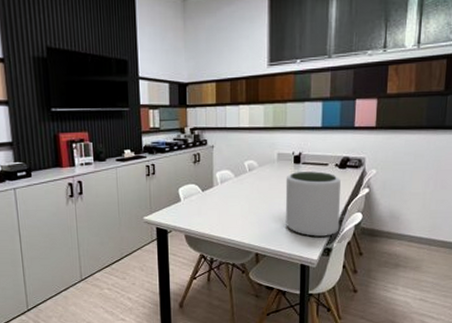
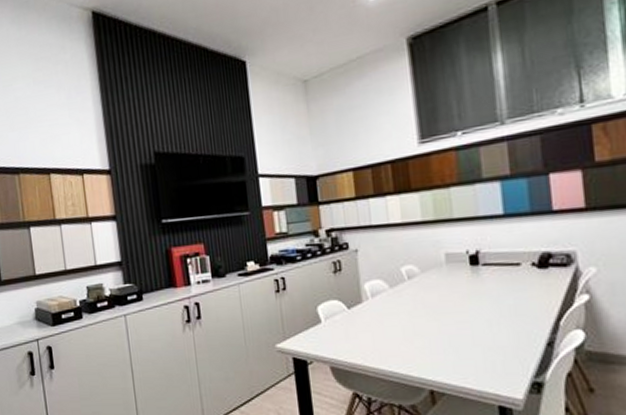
plant pot: present [285,171,341,237] -> none [461,274,551,366]

